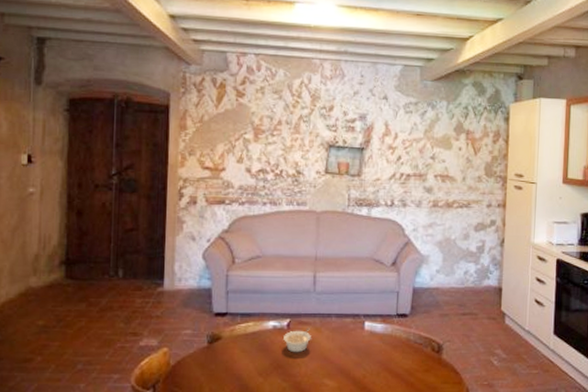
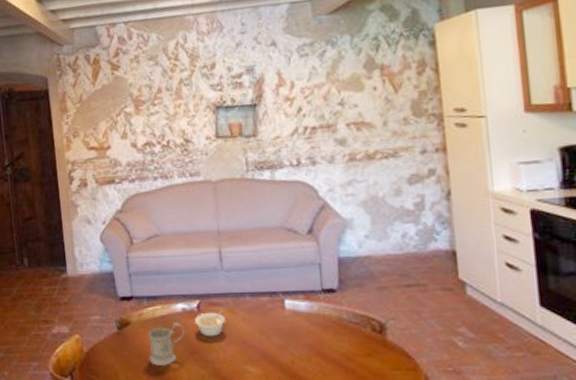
mug: none [235,339,273,380] -> present [148,322,185,367]

